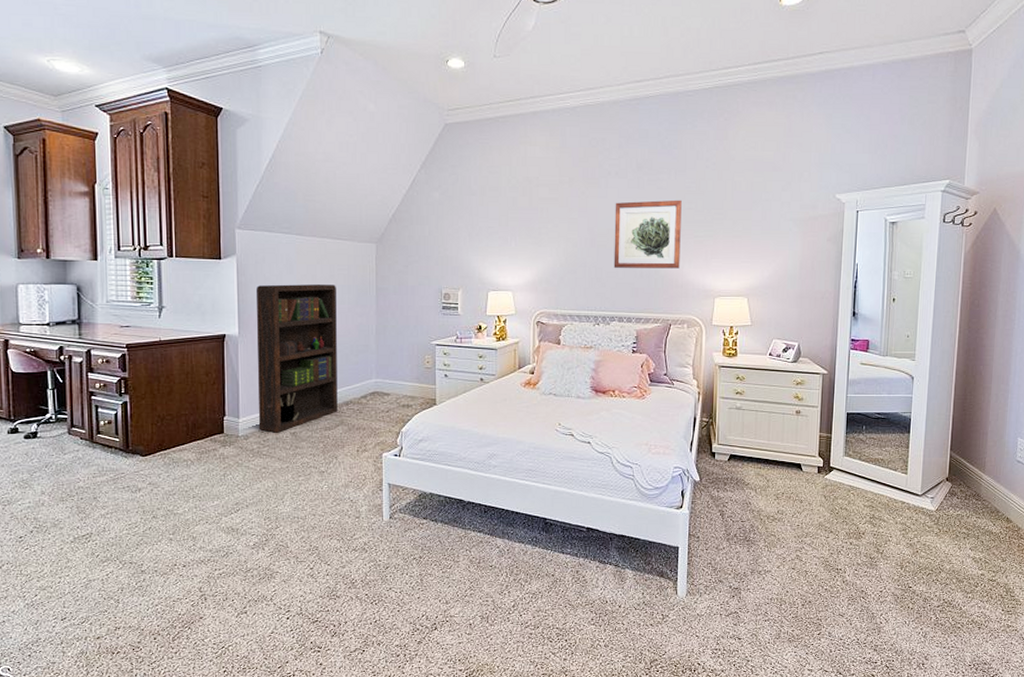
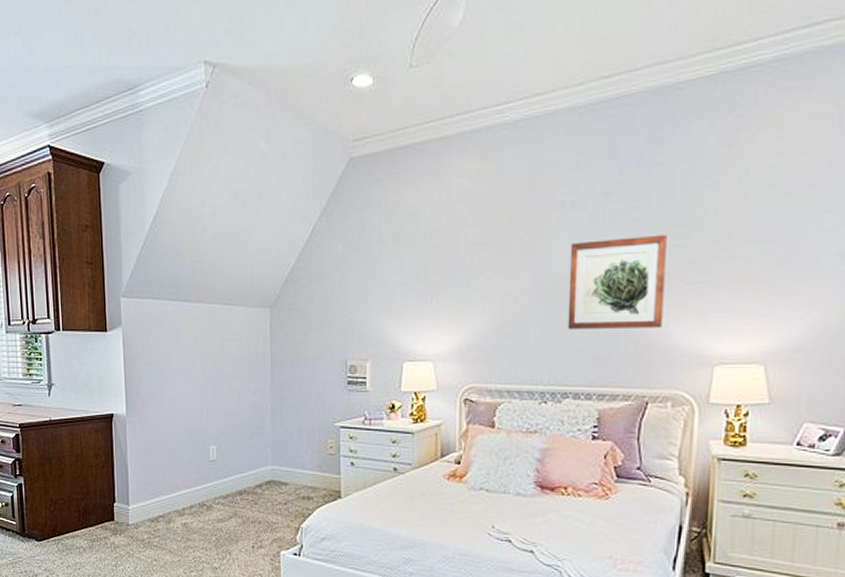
bookcase: present [255,284,338,433] -> none [142,357,231,523]

